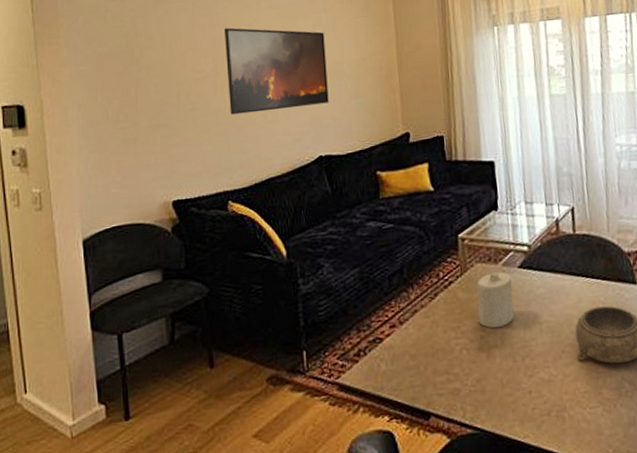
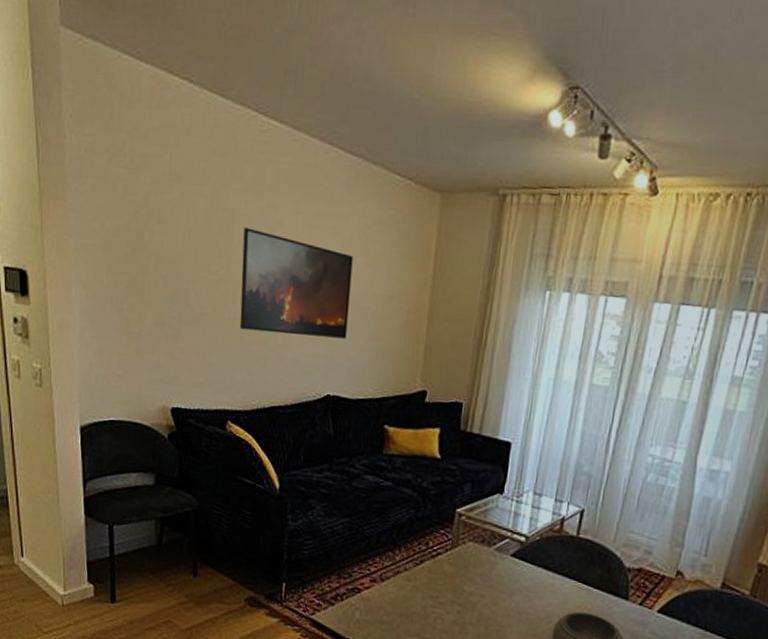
candle: present [477,272,515,329] -> none [459,554,501,608]

